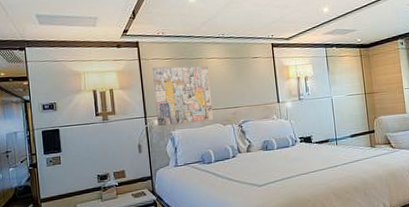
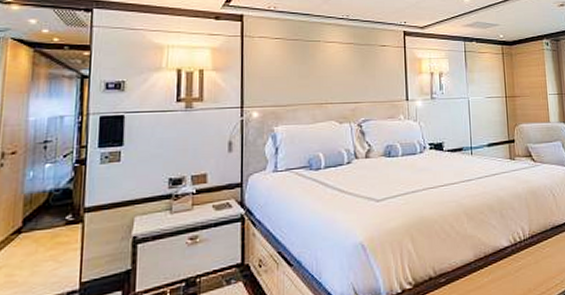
wall art: present [153,66,214,126] -> none [257,46,328,119]

